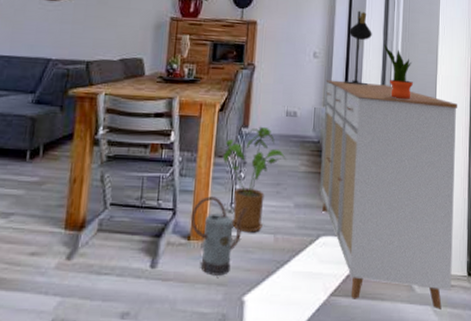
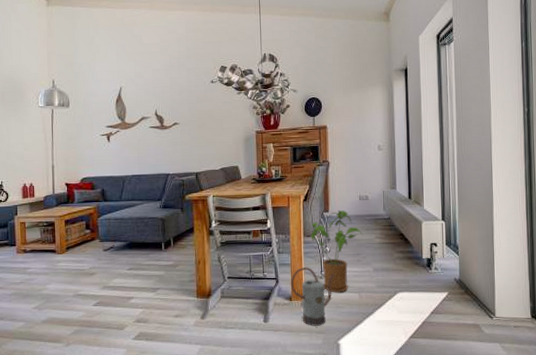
sideboard: present [319,79,457,311] -> none [390,166,517,347]
table lamp: present [344,10,372,86] -> none [407,106,429,169]
potted plant: present [384,44,413,99] -> none [441,132,470,177]

